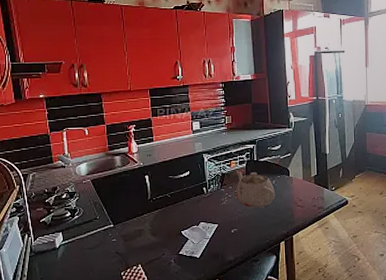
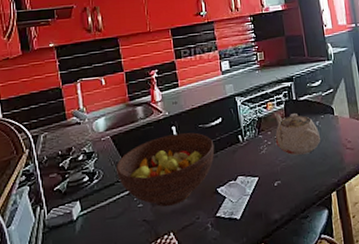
fruit bowl: none [95,182,182,243] -> present [116,132,215,207]

